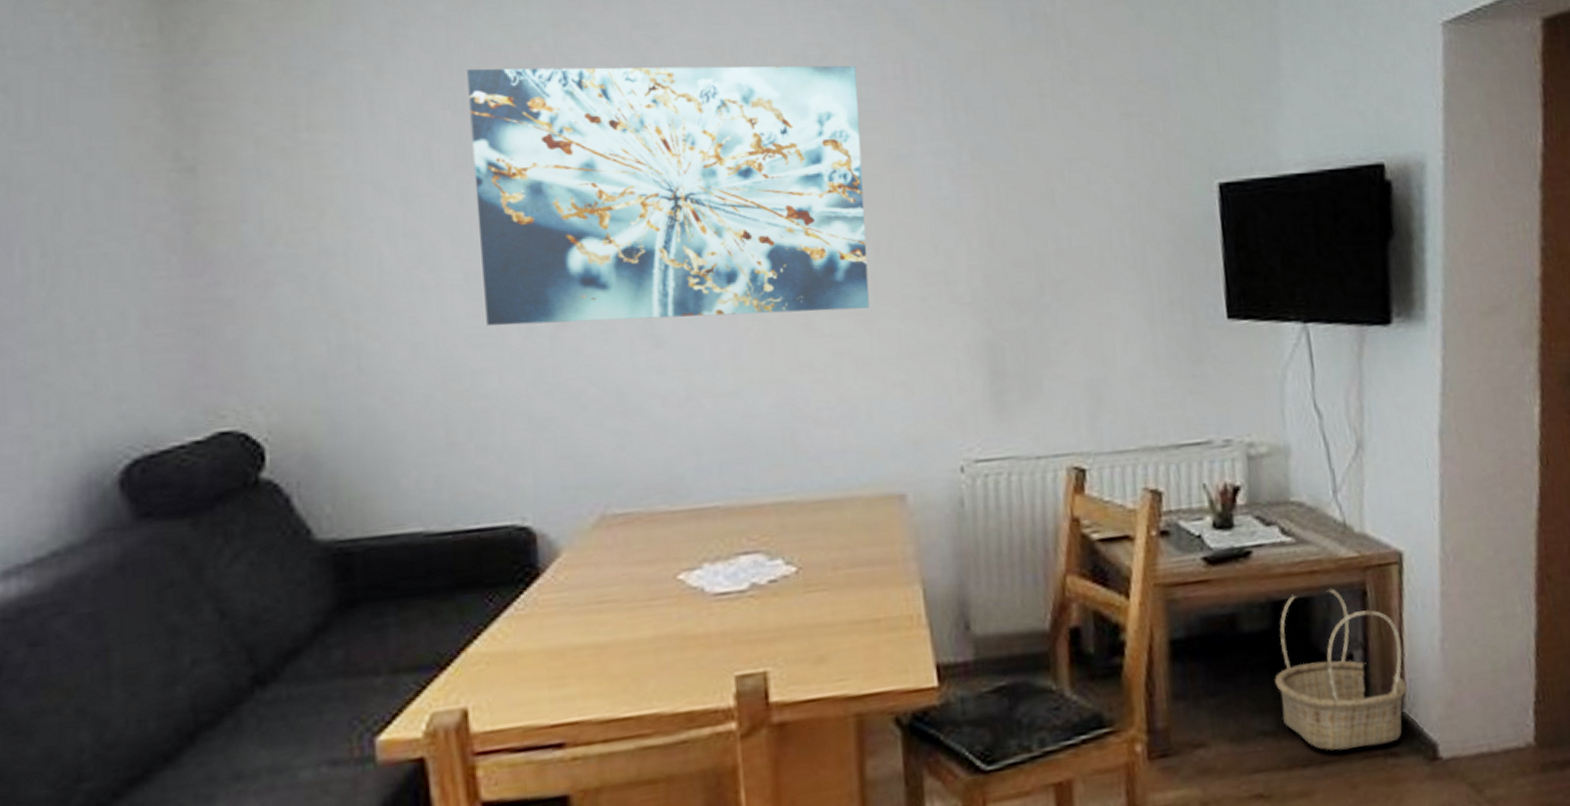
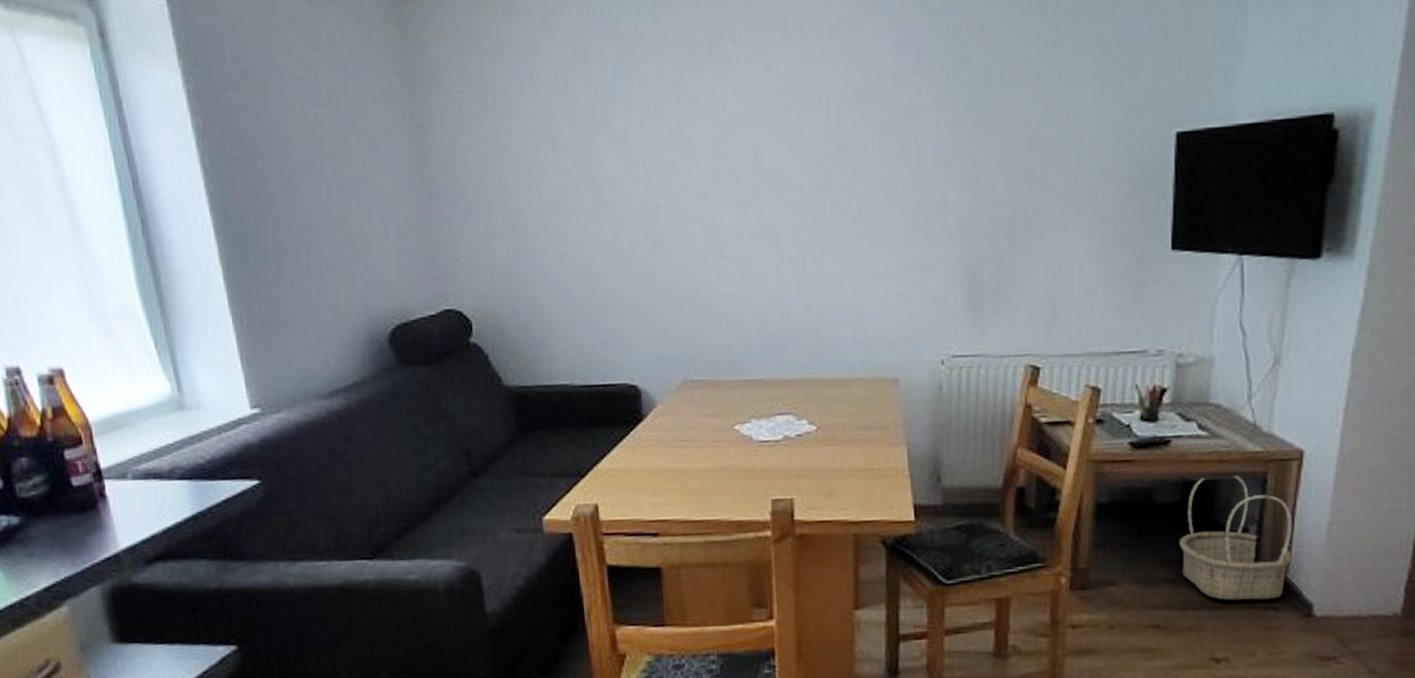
wall art: present [467,65,870,326] -> none [594,35,880,241]

